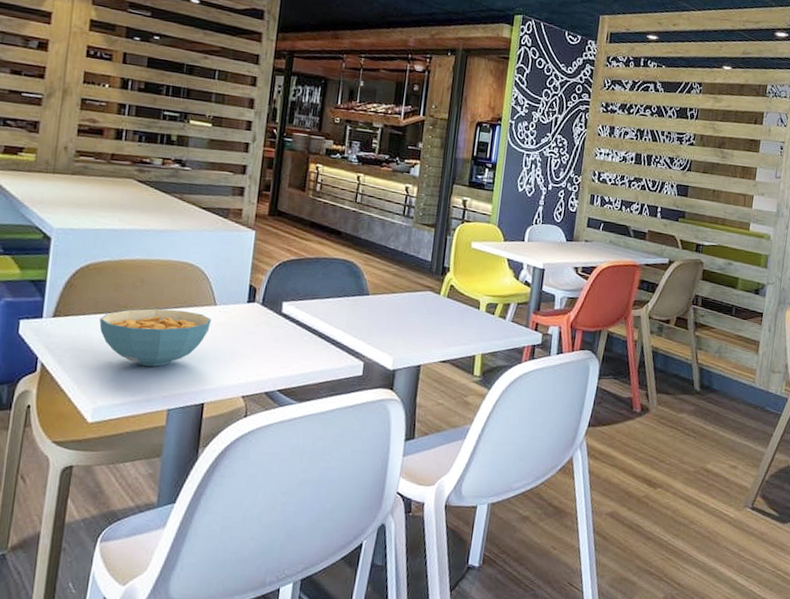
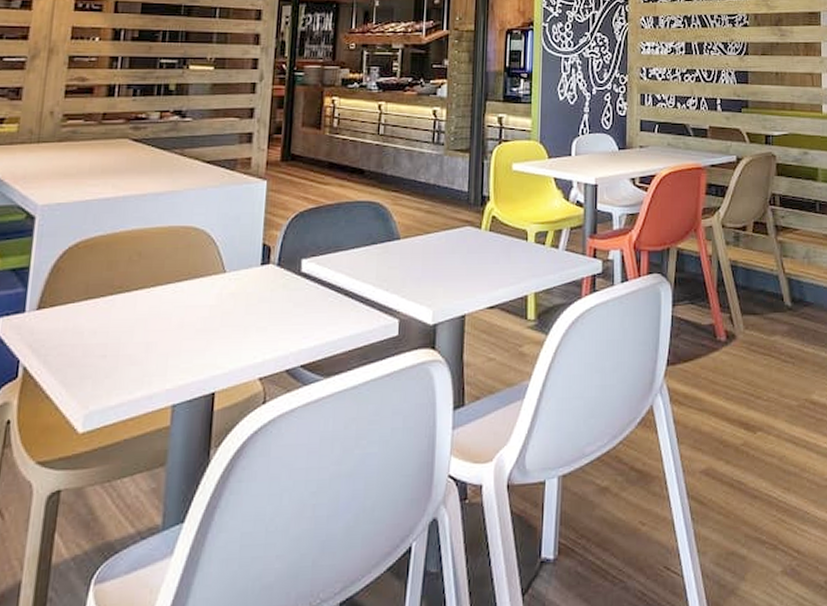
cereal bowl: present [99,308,211,367] -> none [91,283,220,355]

